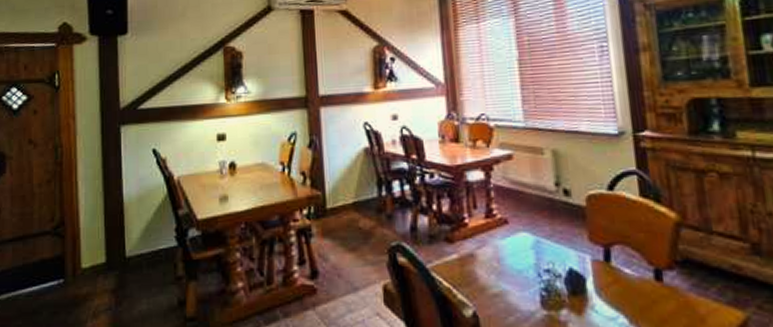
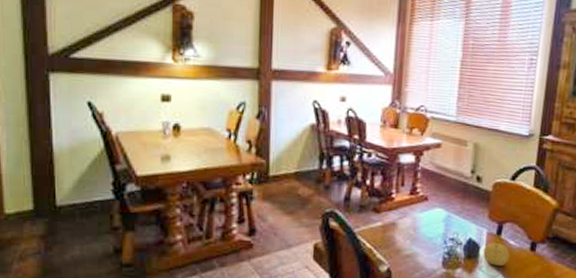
fruit: none [591,271,629,303] -> present [483,242,510,266]

